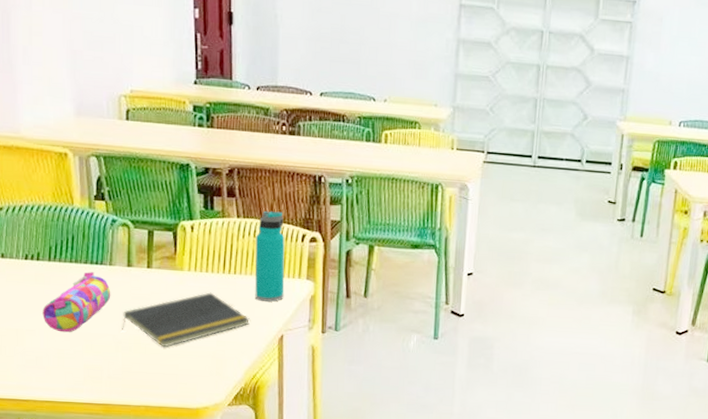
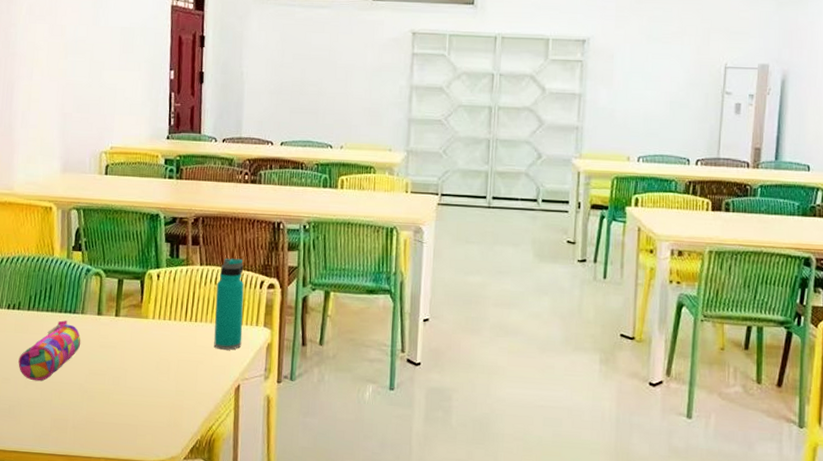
notepad: present [122,292,250,348] -> none [88,340,208,397]

